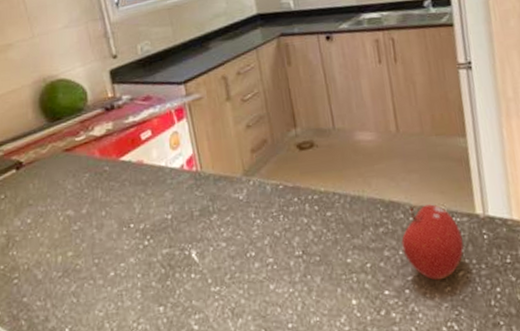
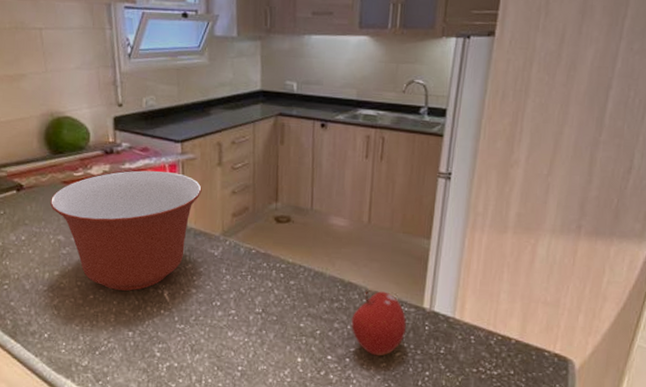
mixing bowl: none [53,117,214,261] -> present [49,170,202,291]

